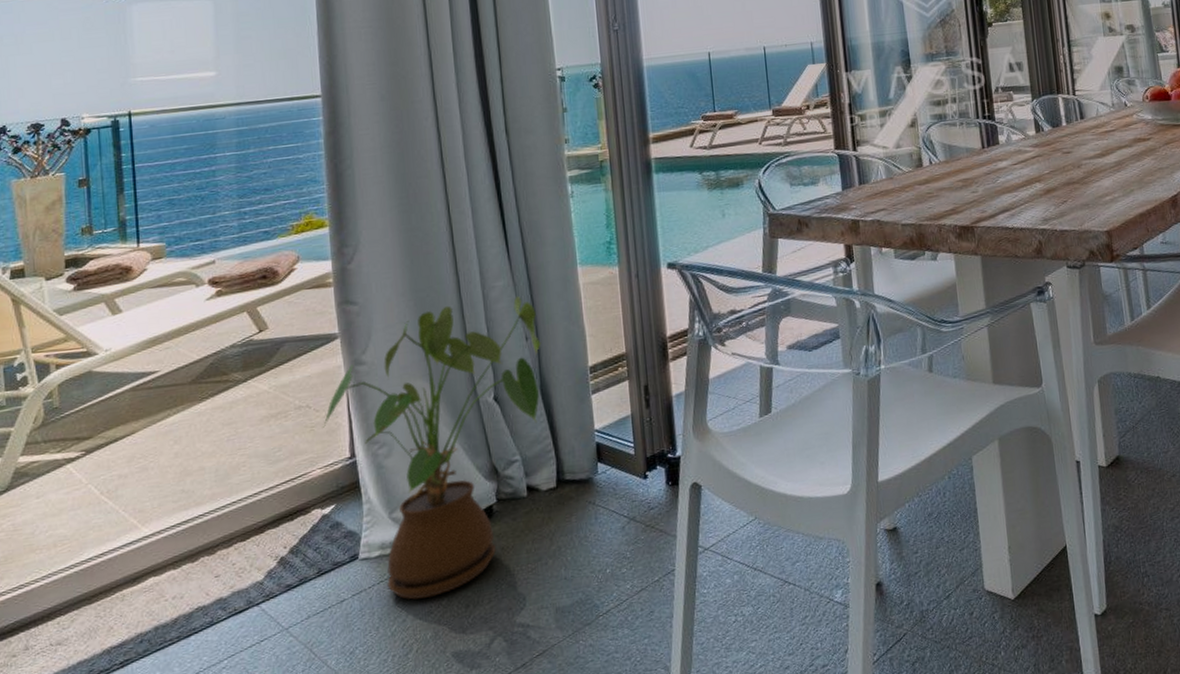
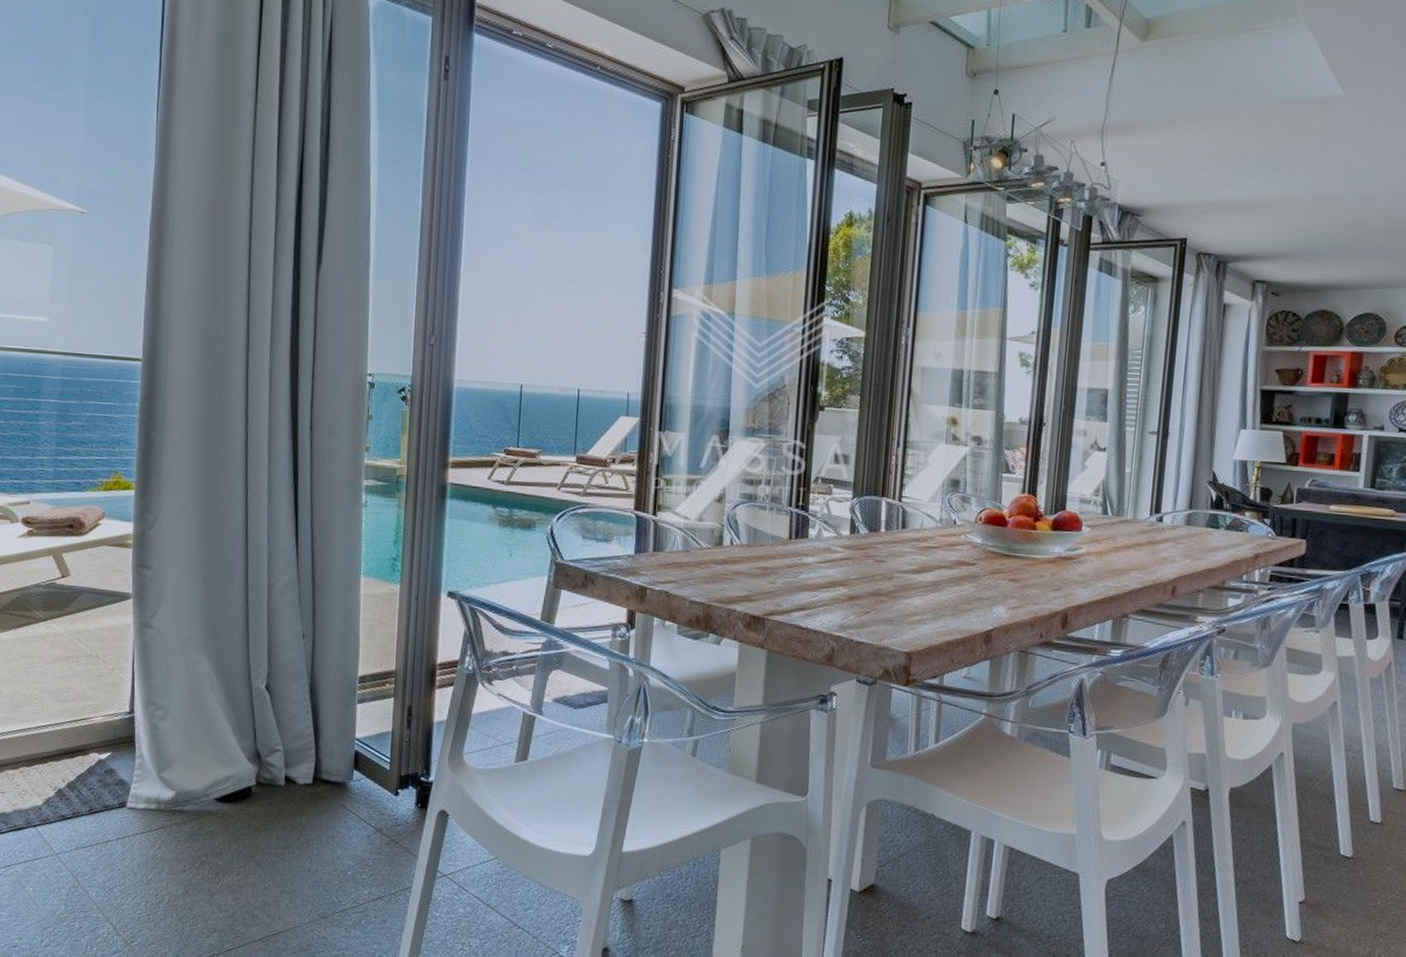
house plant: present [322,296,541,600] -> none [107,588,317,858]

